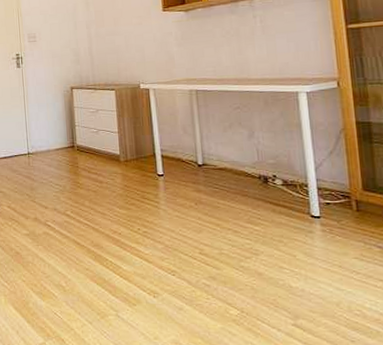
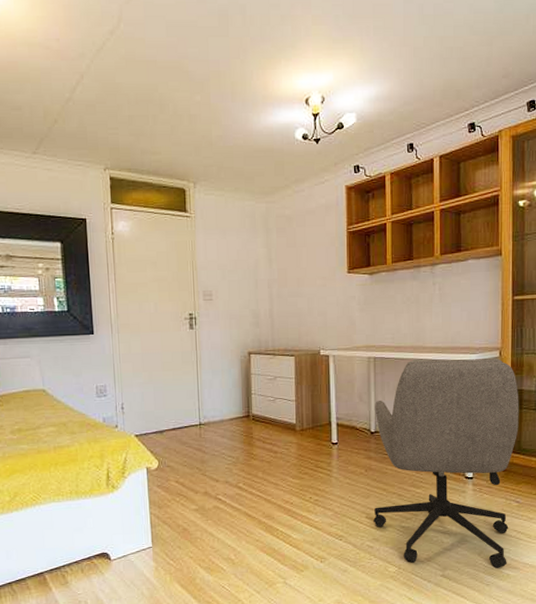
office chair: none [200,89,375,323] -> present [373,358,519,568]

